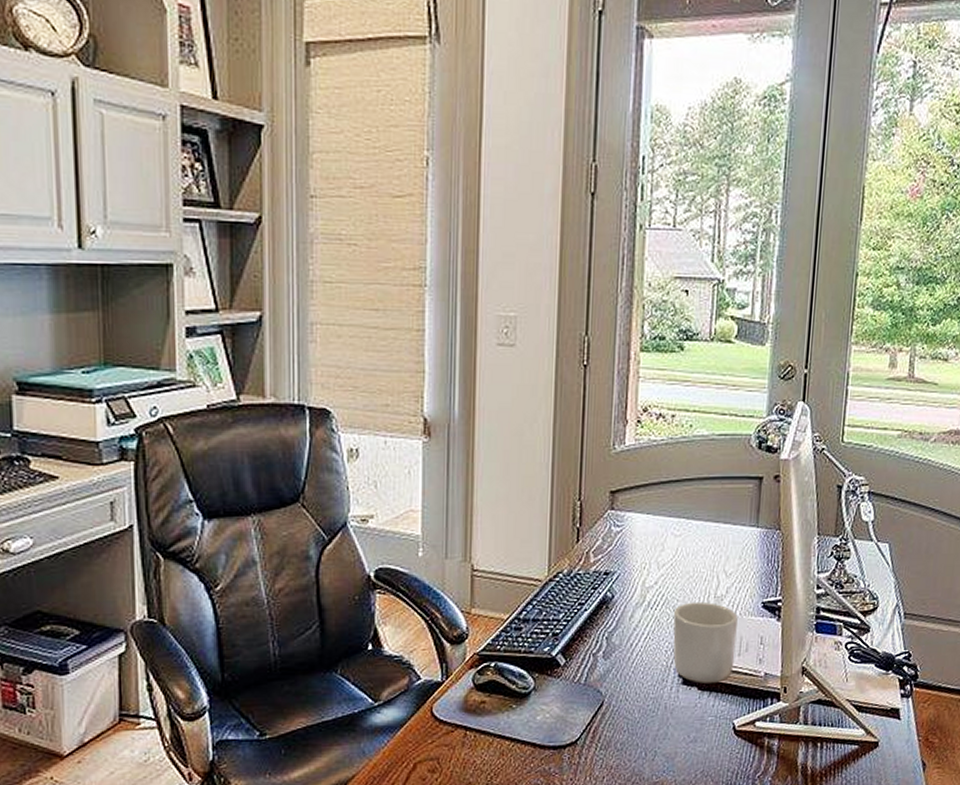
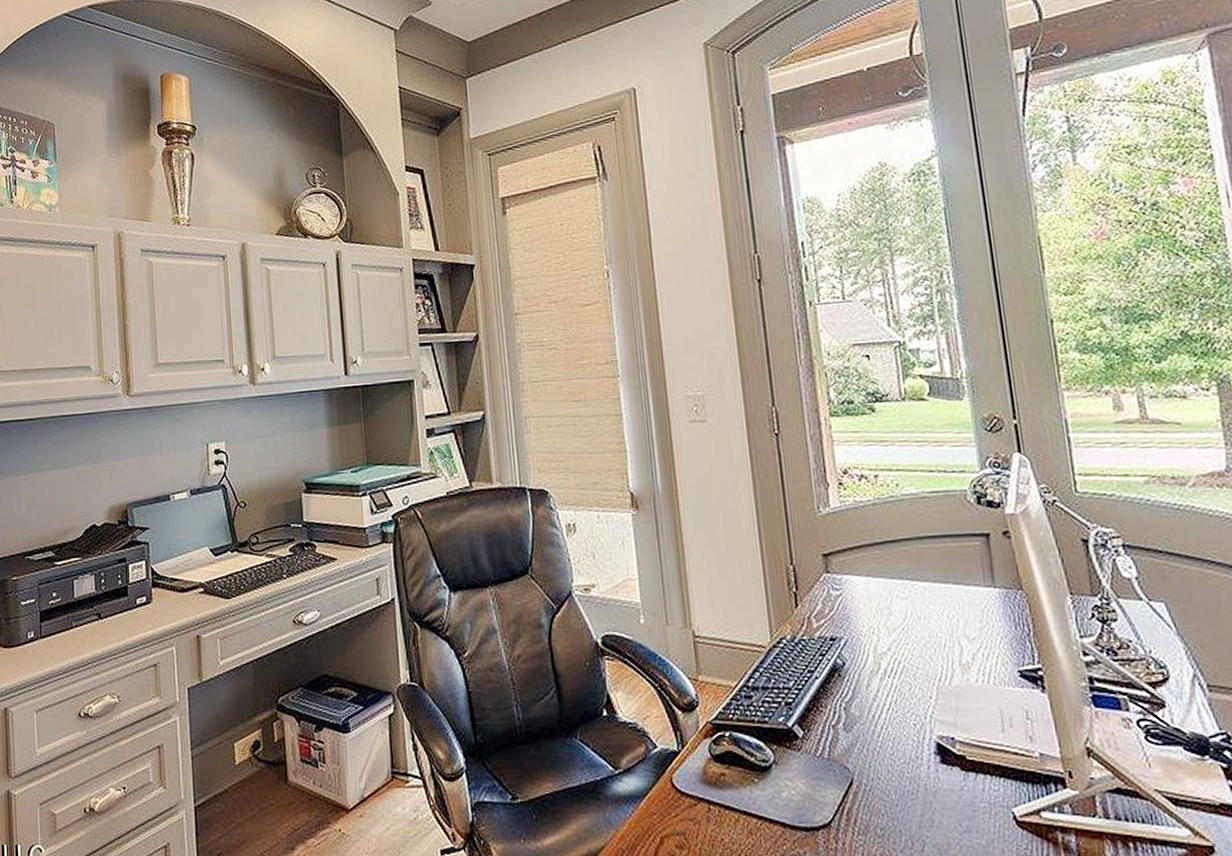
mug: present [673,601,738,685] -> none [916,669,1000,765]

